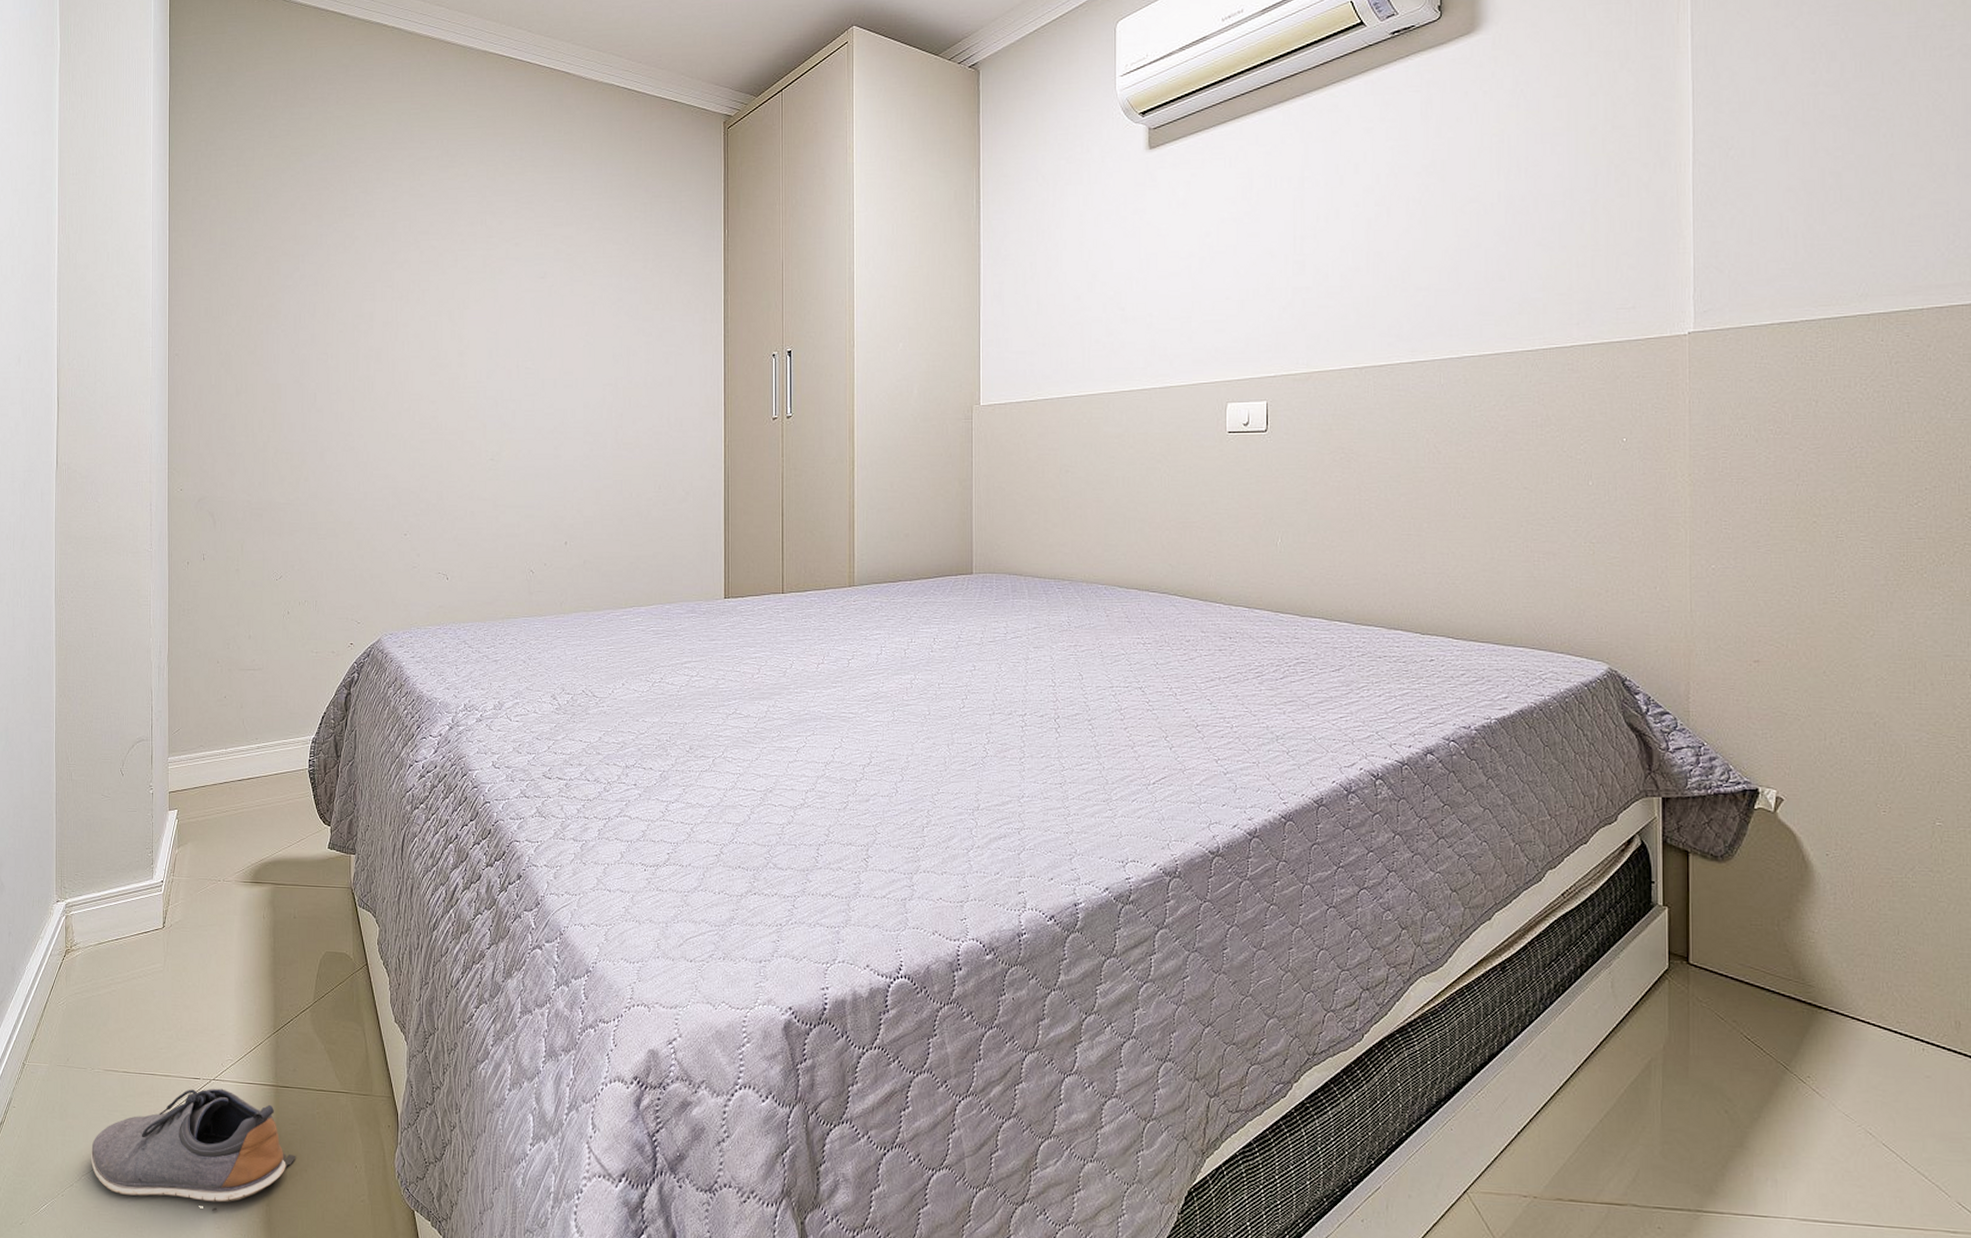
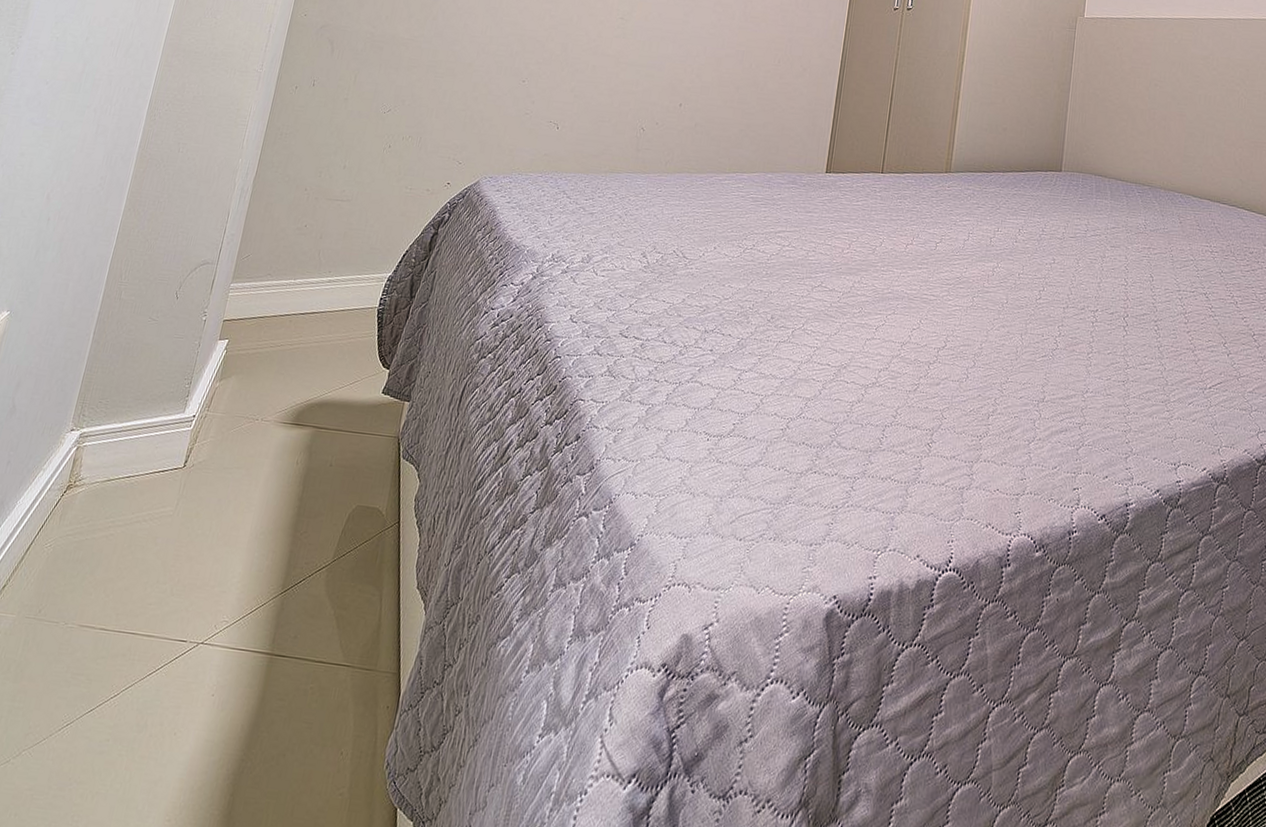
shoe: present [90,1088,297,1212] -> none [37,652,277,801]

